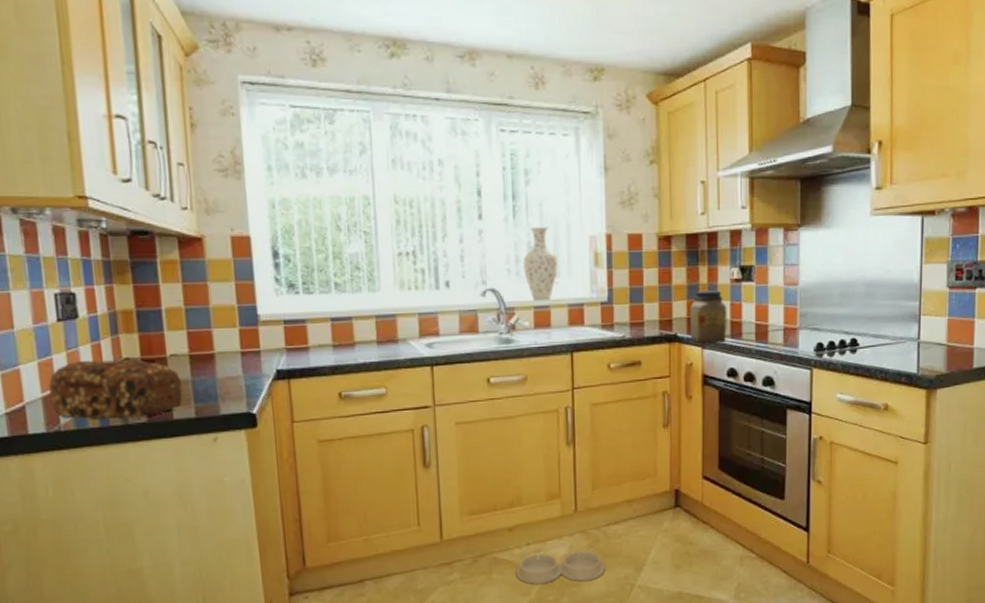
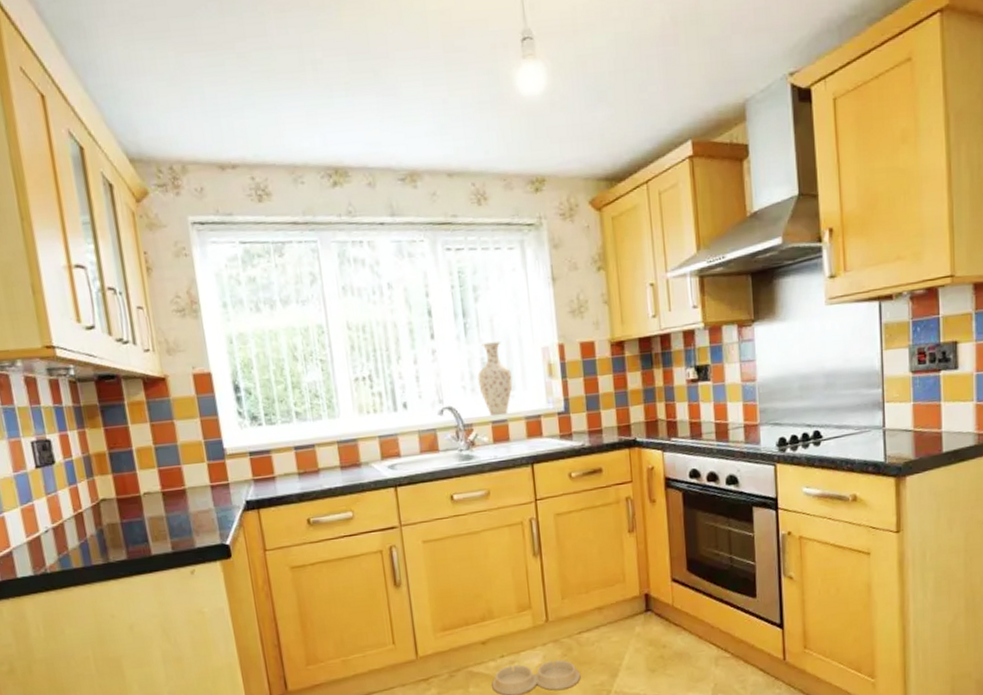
bread loaf: present [49,359,183,419] -> none [32,499,159,560]
jar: present [690,290,727,344] -> none [648,392,687,448]

